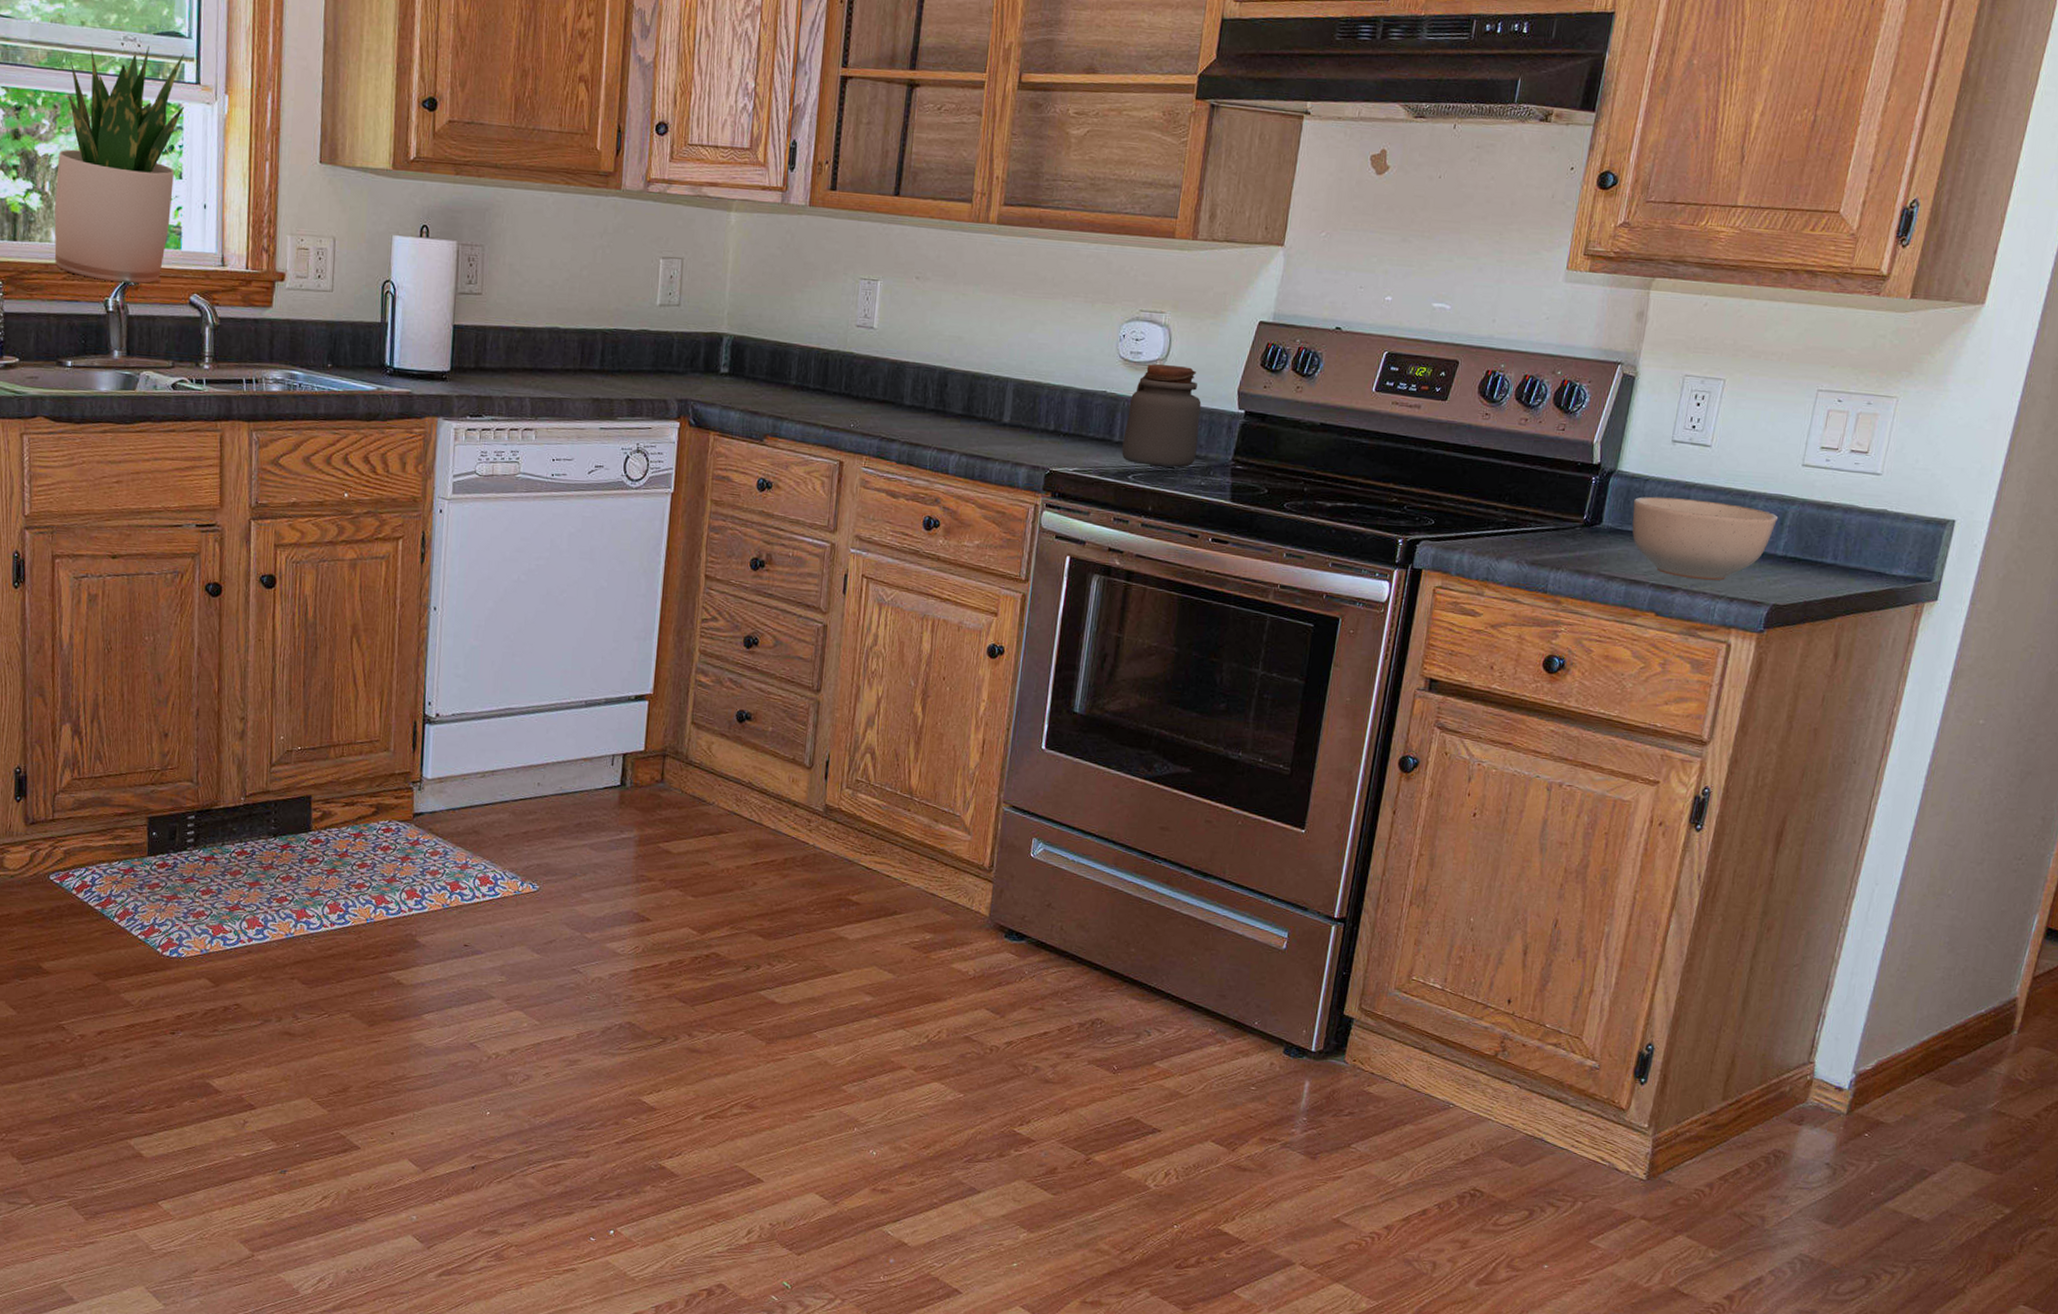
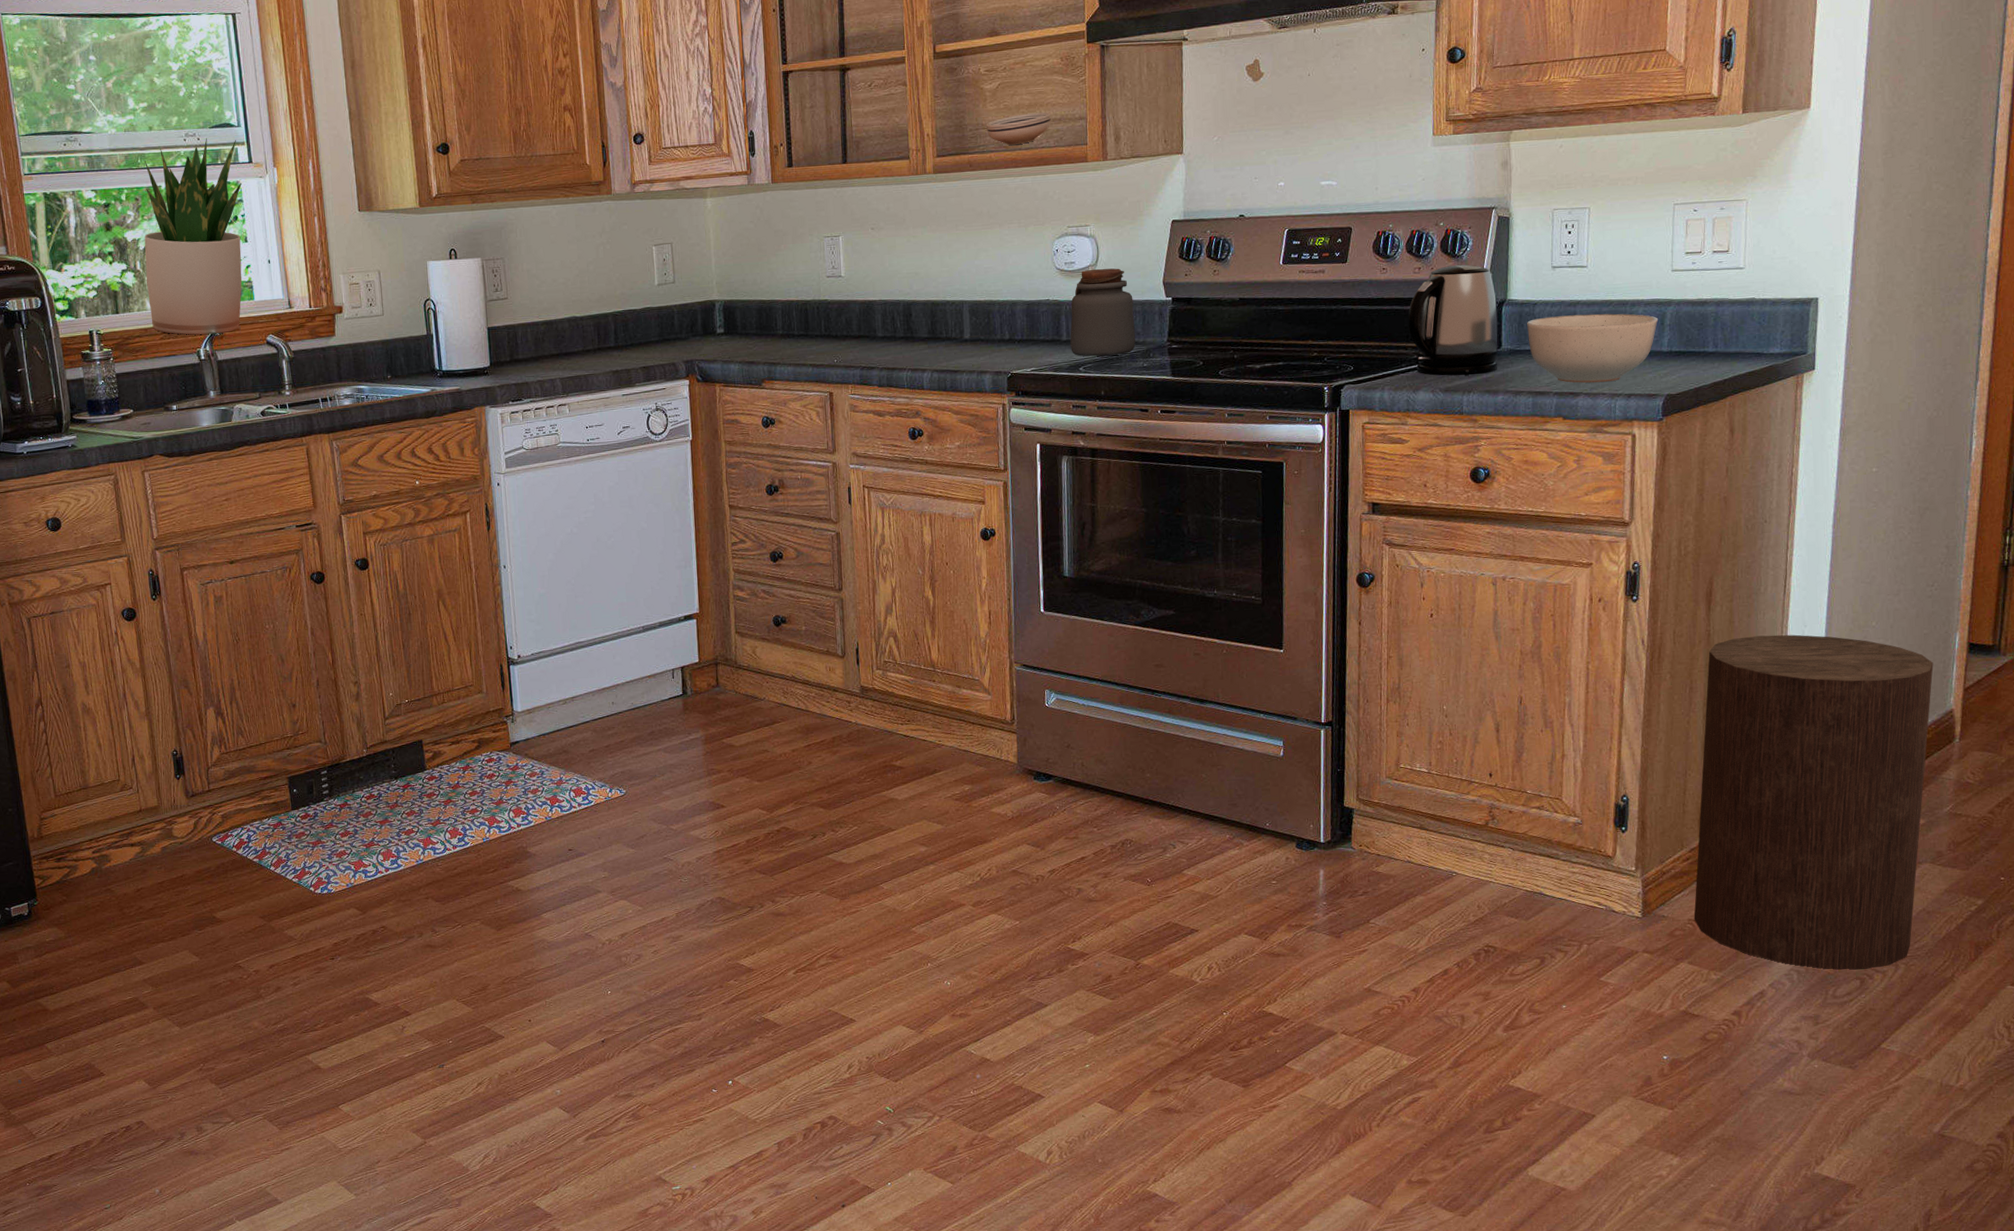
bowl: none [1065,170,1142,206] -> present [986,111,1052,145]
kettle: none [1503,421,1606,551] -> present [1408,264,1499,376]
stool: none [1701,887,2006,1268] -> present [1694,634,1934,970]

